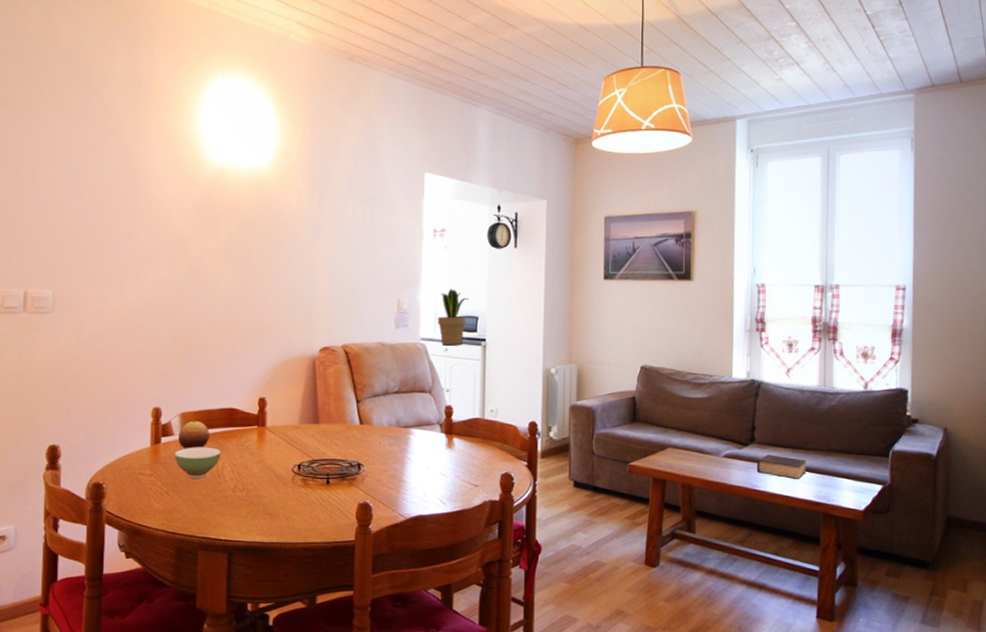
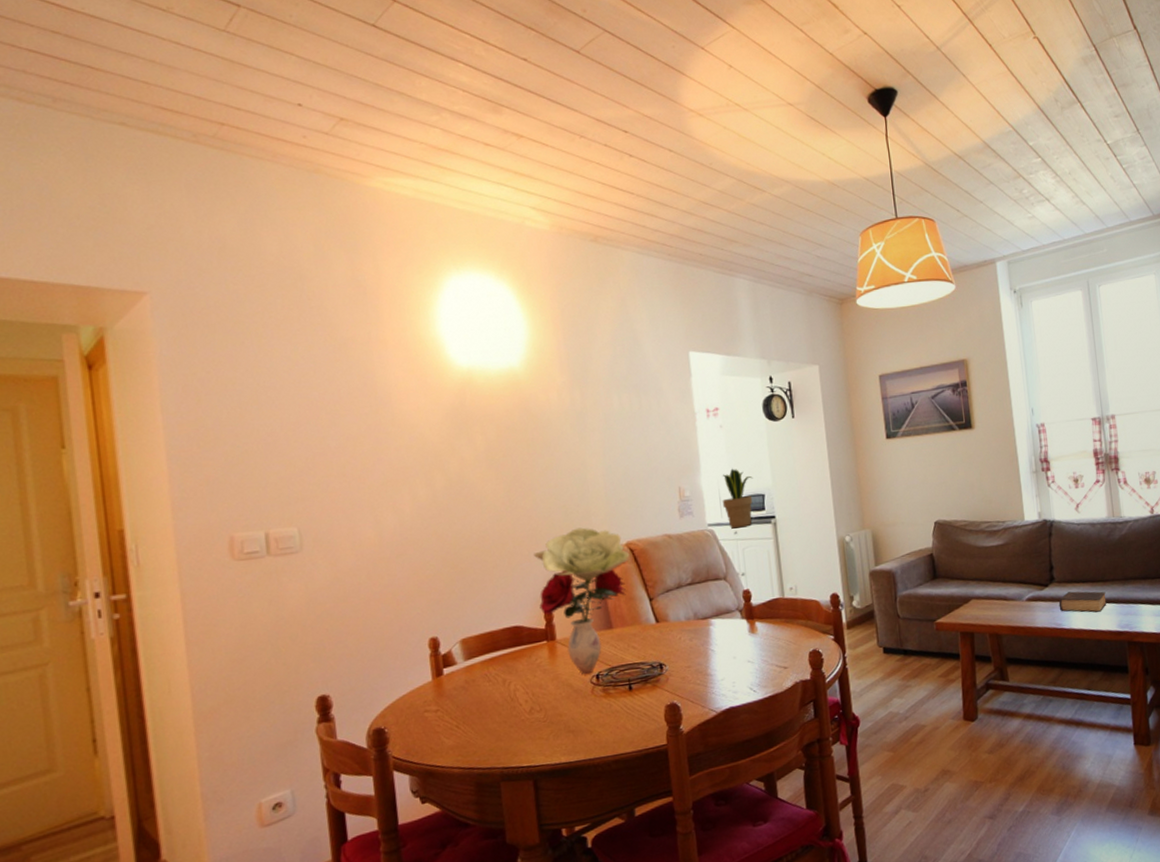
bowl: present [174,447,222,480] -> none [459,670,512,708]
fruit: present [178,420,209,449] -> none [461,645,496,678]
flower bouquet: none [255,325,344,462] -> present [534,527,630,674]

